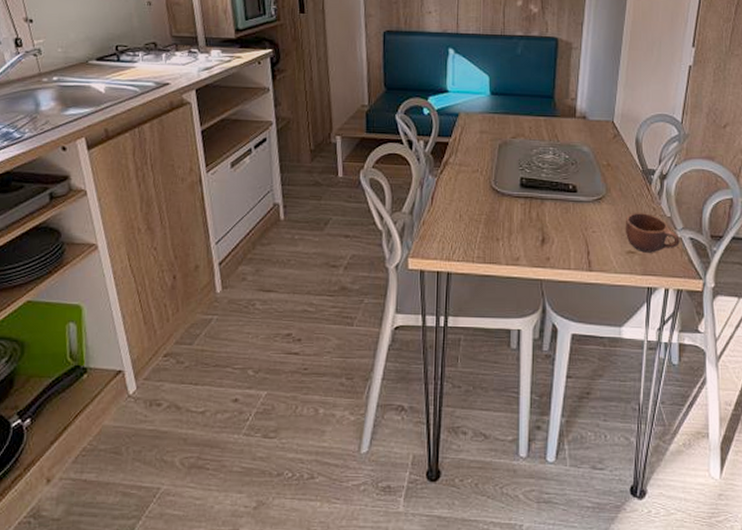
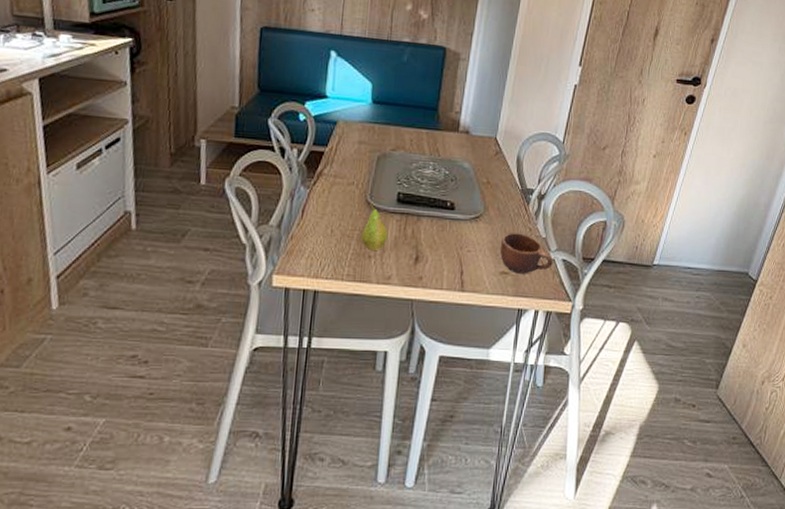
fruit: none [488,188,513,233] -> present [361,202,387,250]

